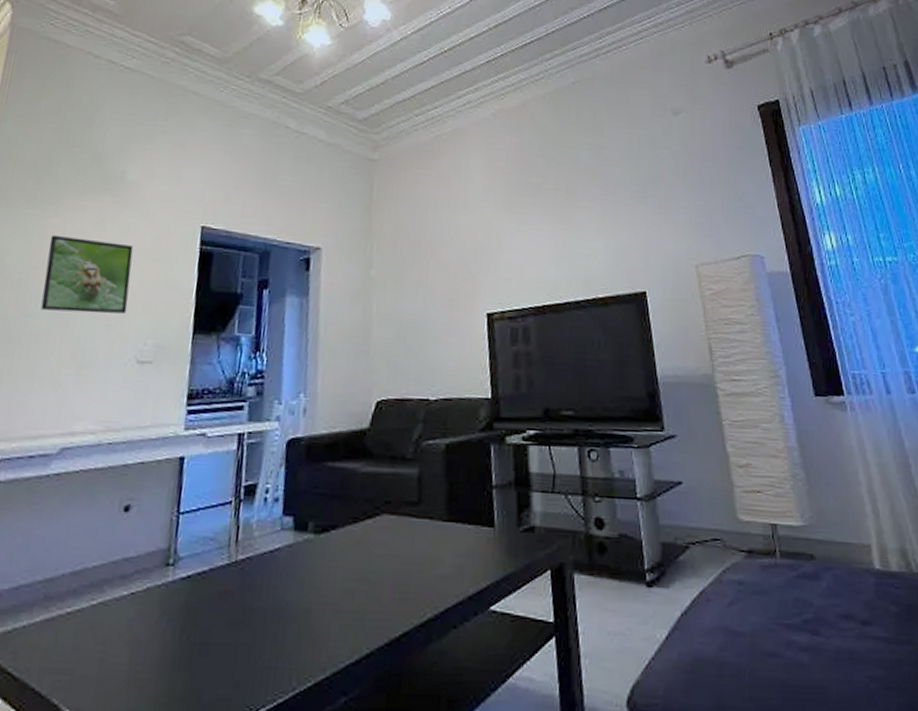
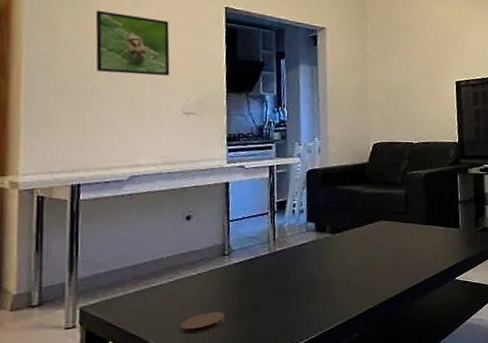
coaster: none [96,653,160,691] -> present [181,311,225,334]

